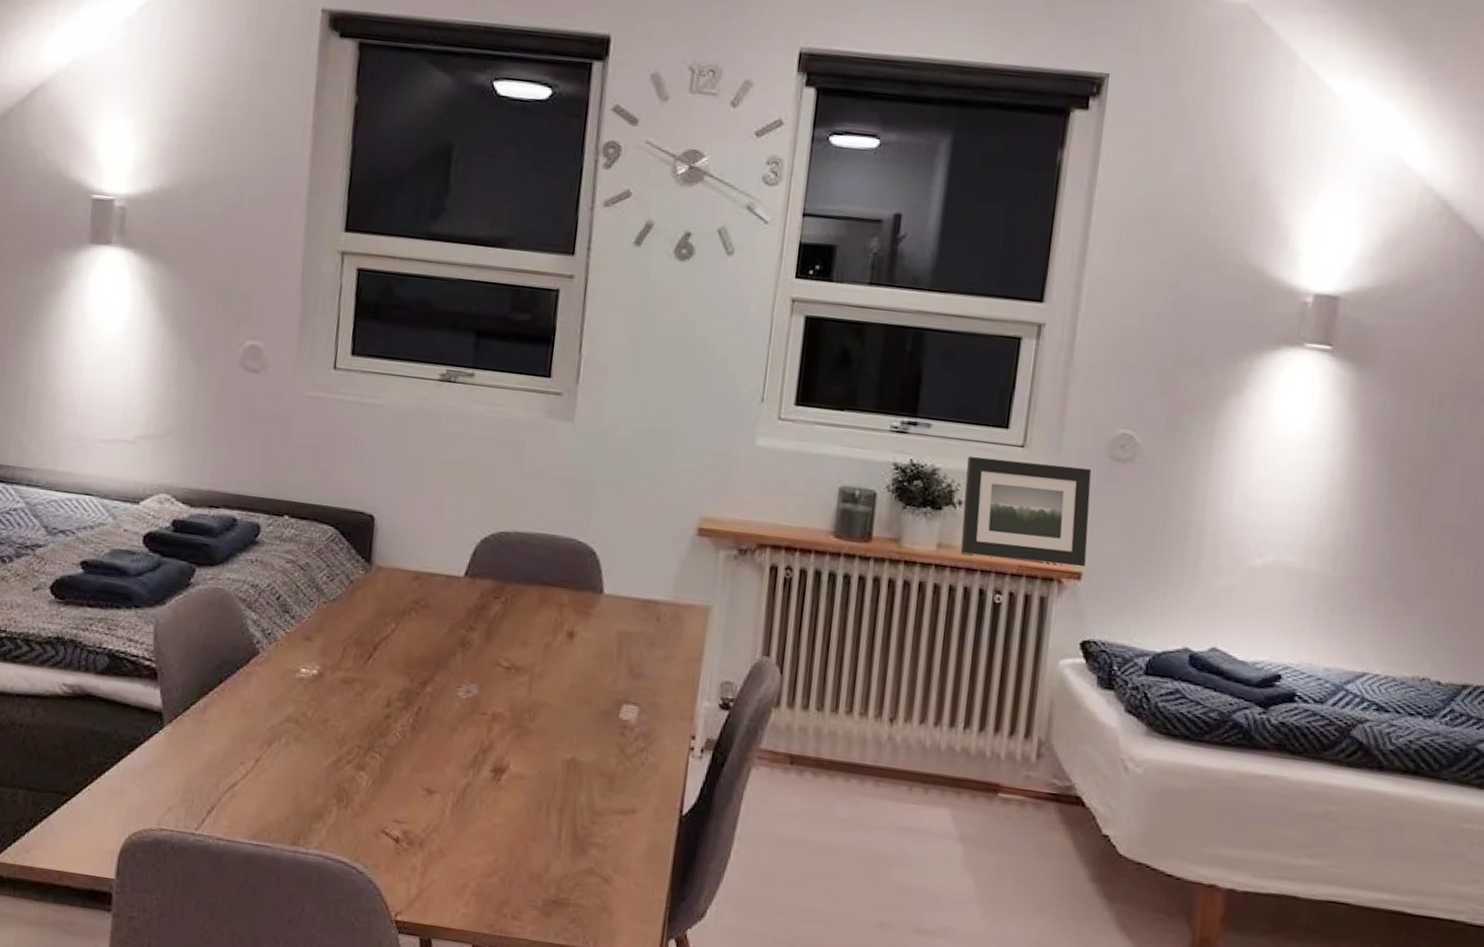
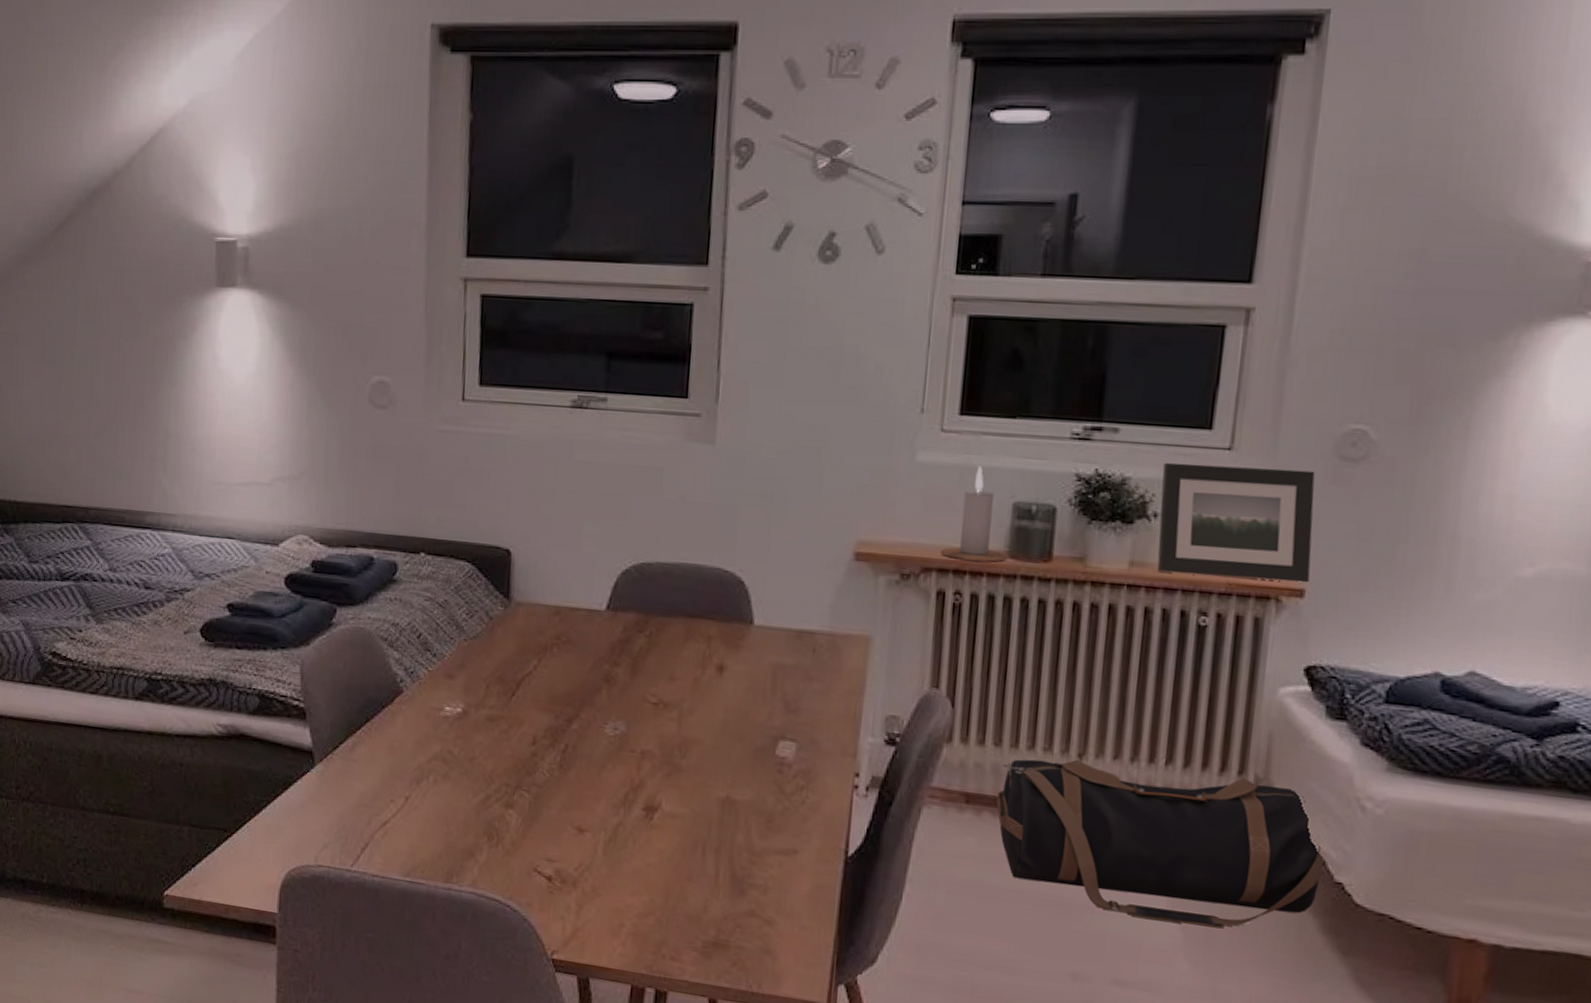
candle: none [774,452,833,541] -> present [940,465,1008,563]
duffel bag: none [817,723,1093,879] -> present [996,759,1323,929]

